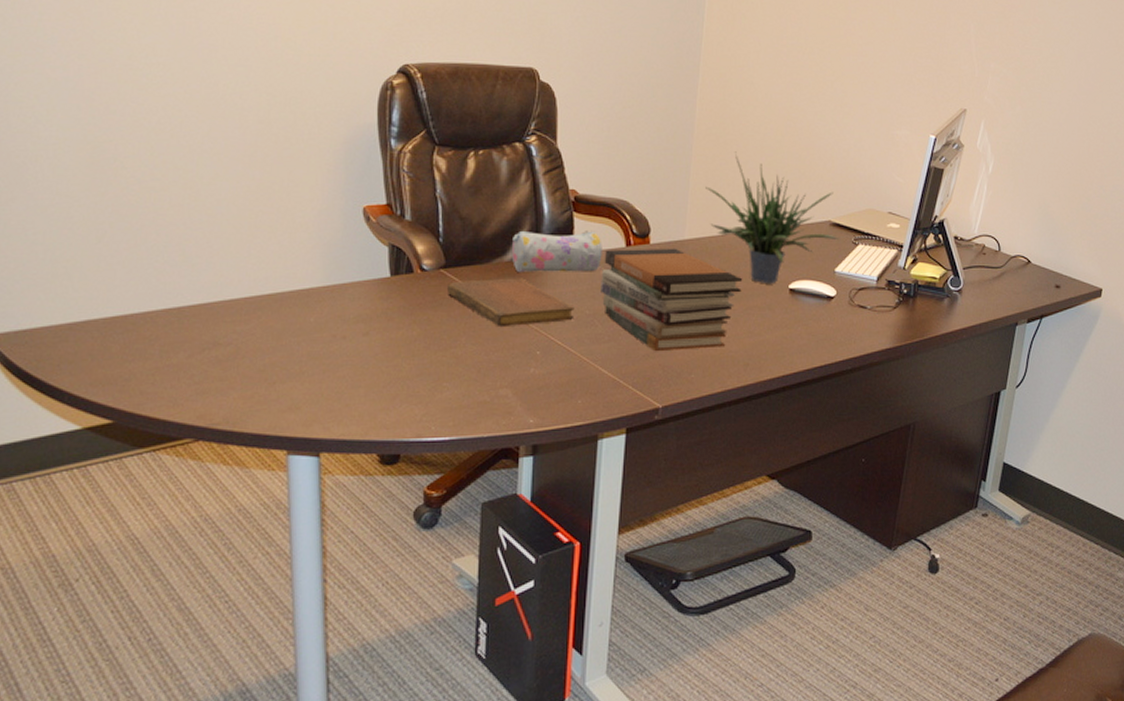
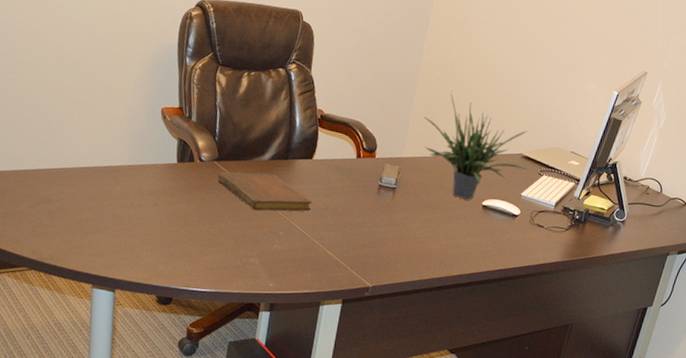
pencil case: present [511,230,602,272] -> none [268,137,339,175]
book stack: present [601,248,743,352] -> none [333,159,446,245]

